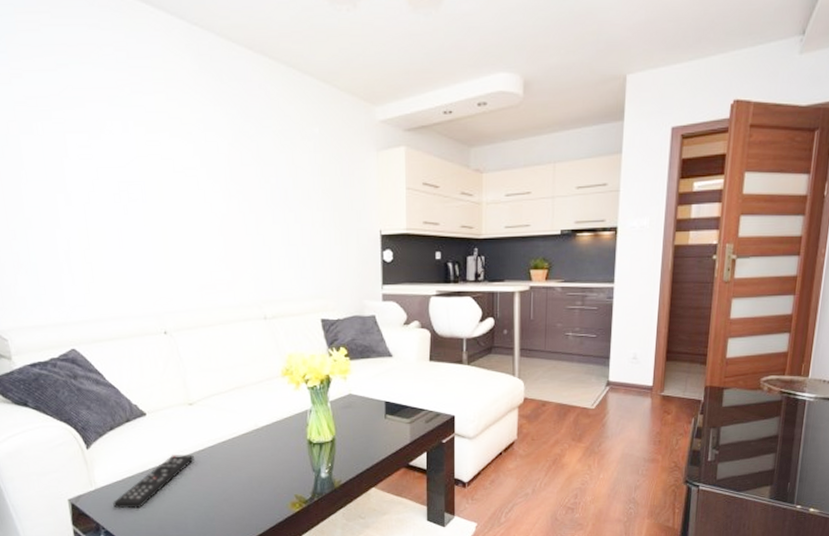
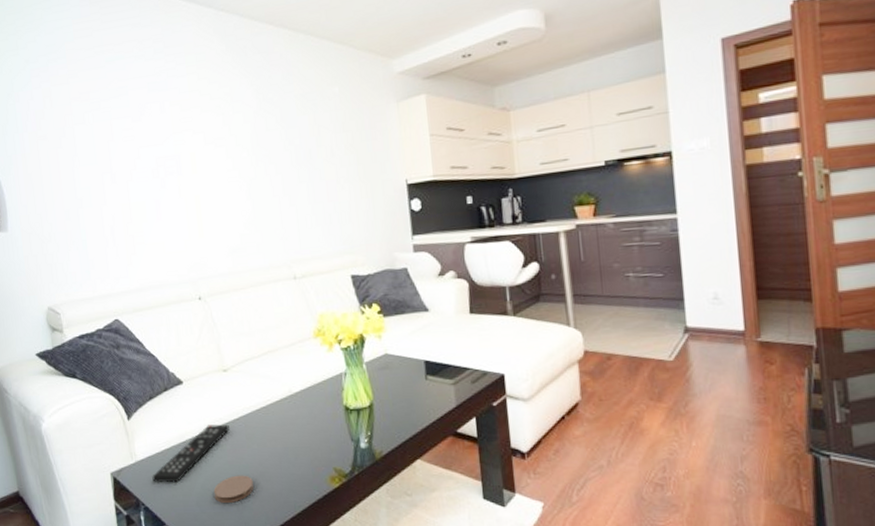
coaster: none [176,501,217,526] -> present [213,475,254,503]

